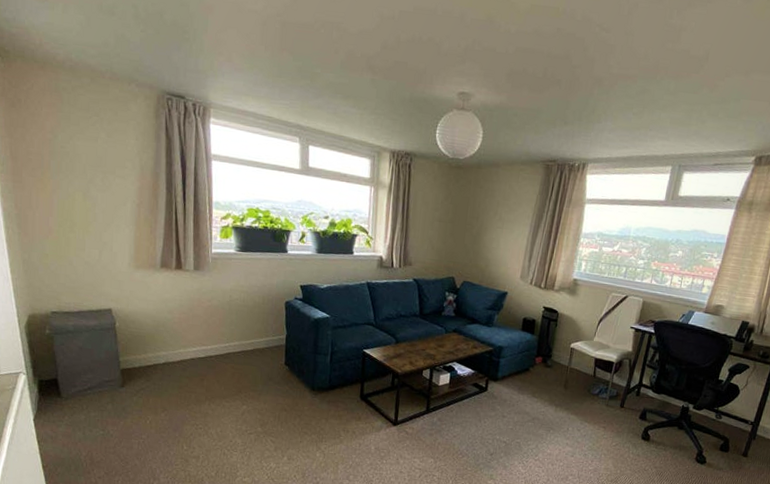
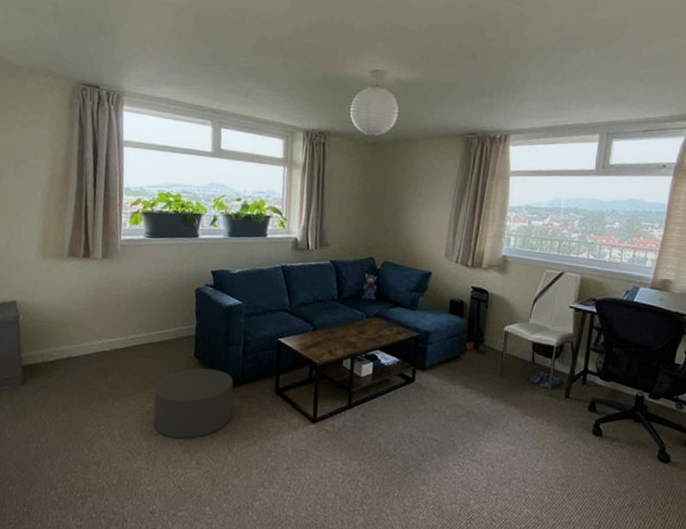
pouf: none [247,375,321,438] -> present [153,368,233,439]

